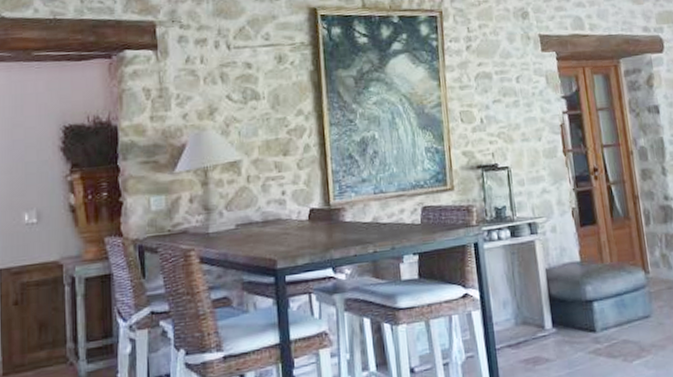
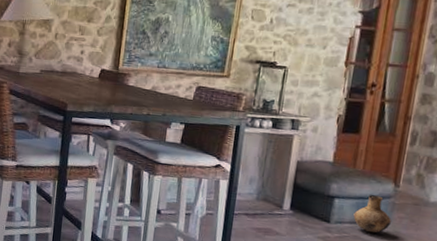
vase: none [616,288,653,333] -> present [353,195,391,233]

